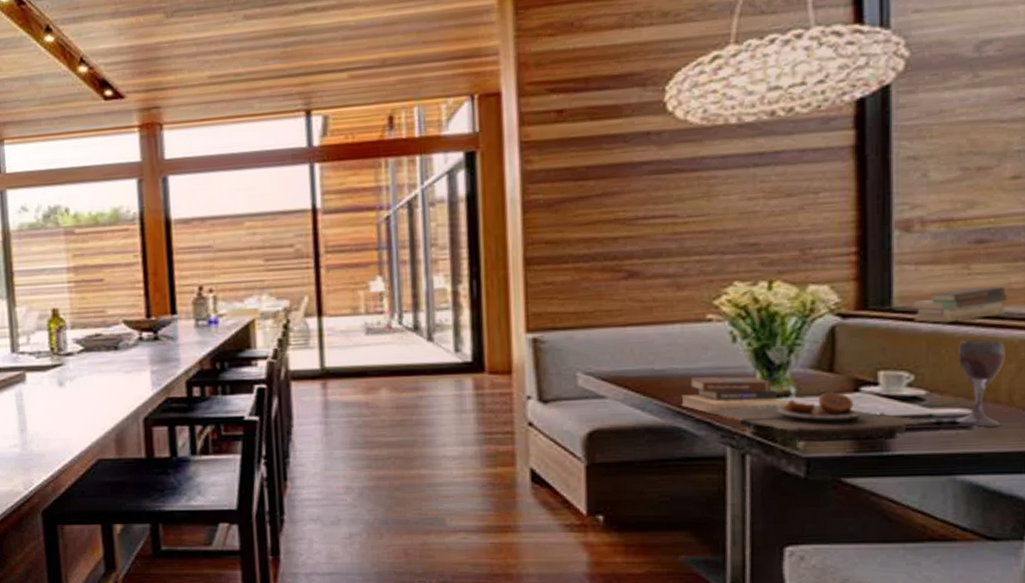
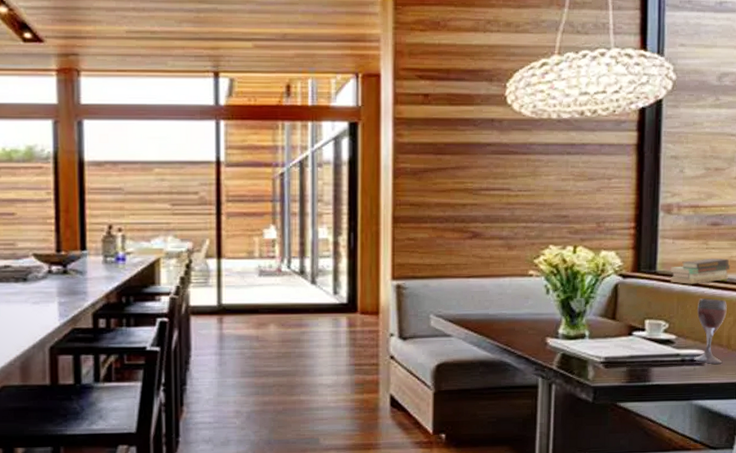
books: present [681,376,786,414] -> none [507,320,582,351]
plate: present [704,392,933,441] -> none [524,335,679,373]

